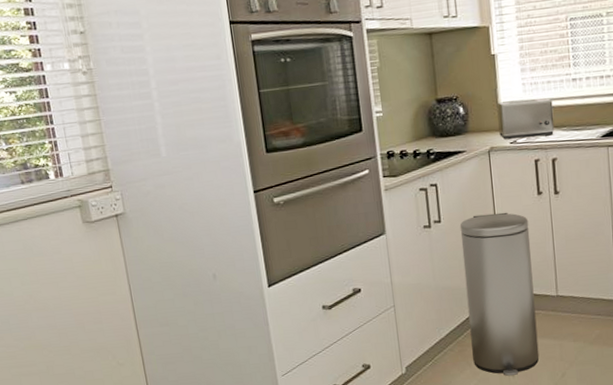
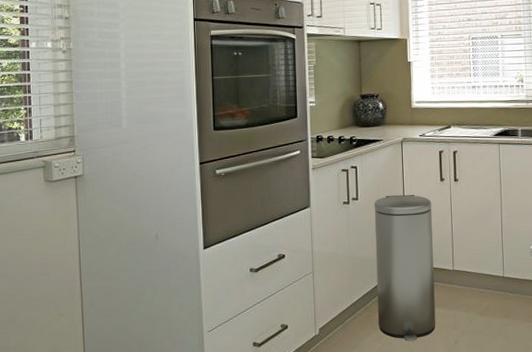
toaster: present [497,97,555,140] -> none [410,100,457,133]

